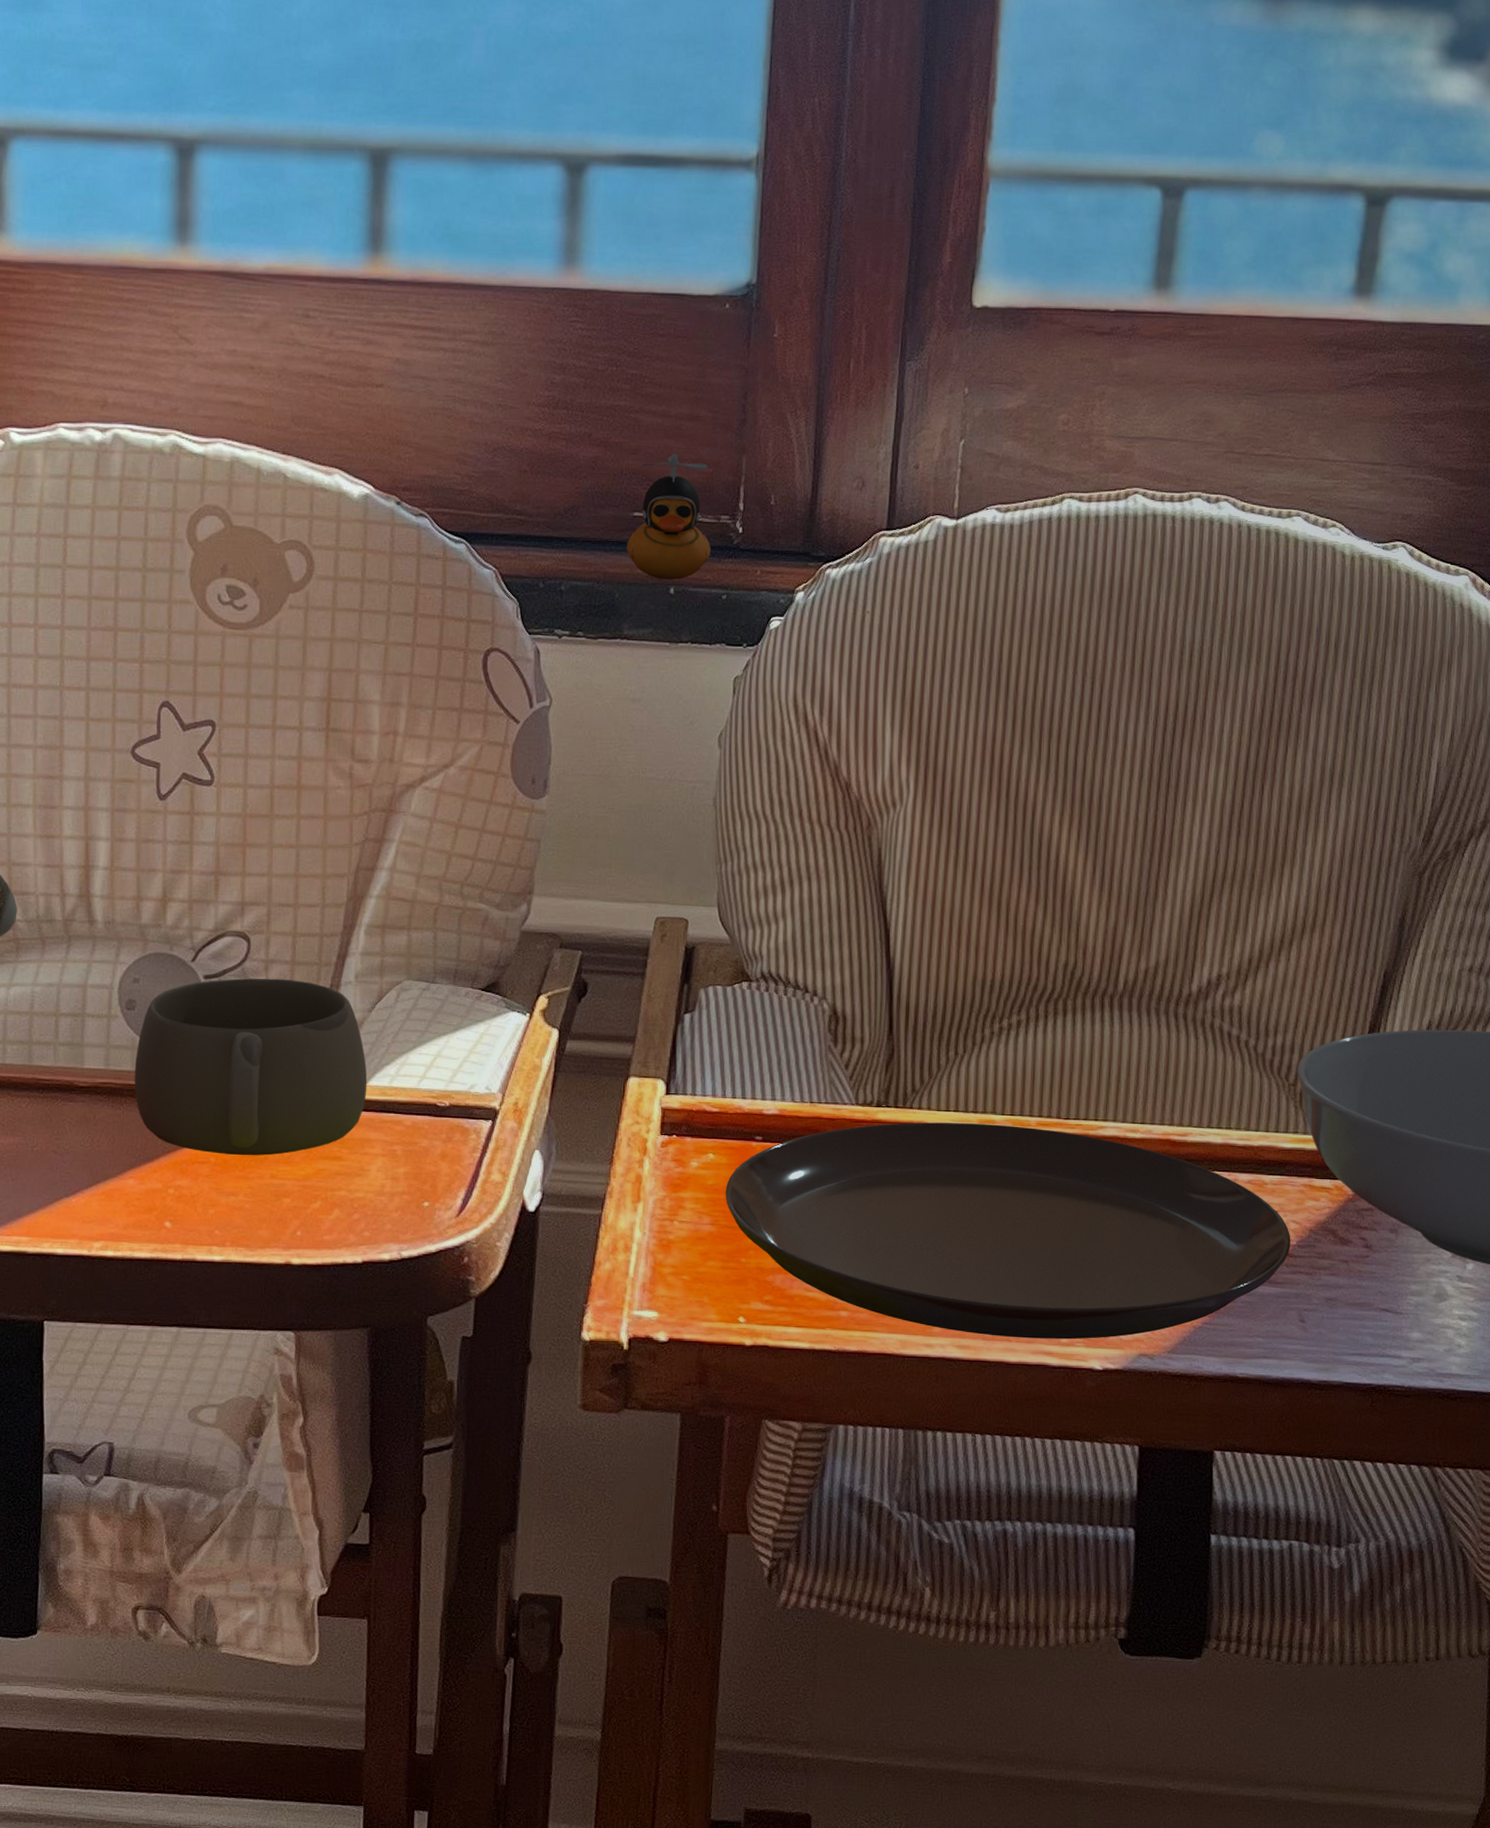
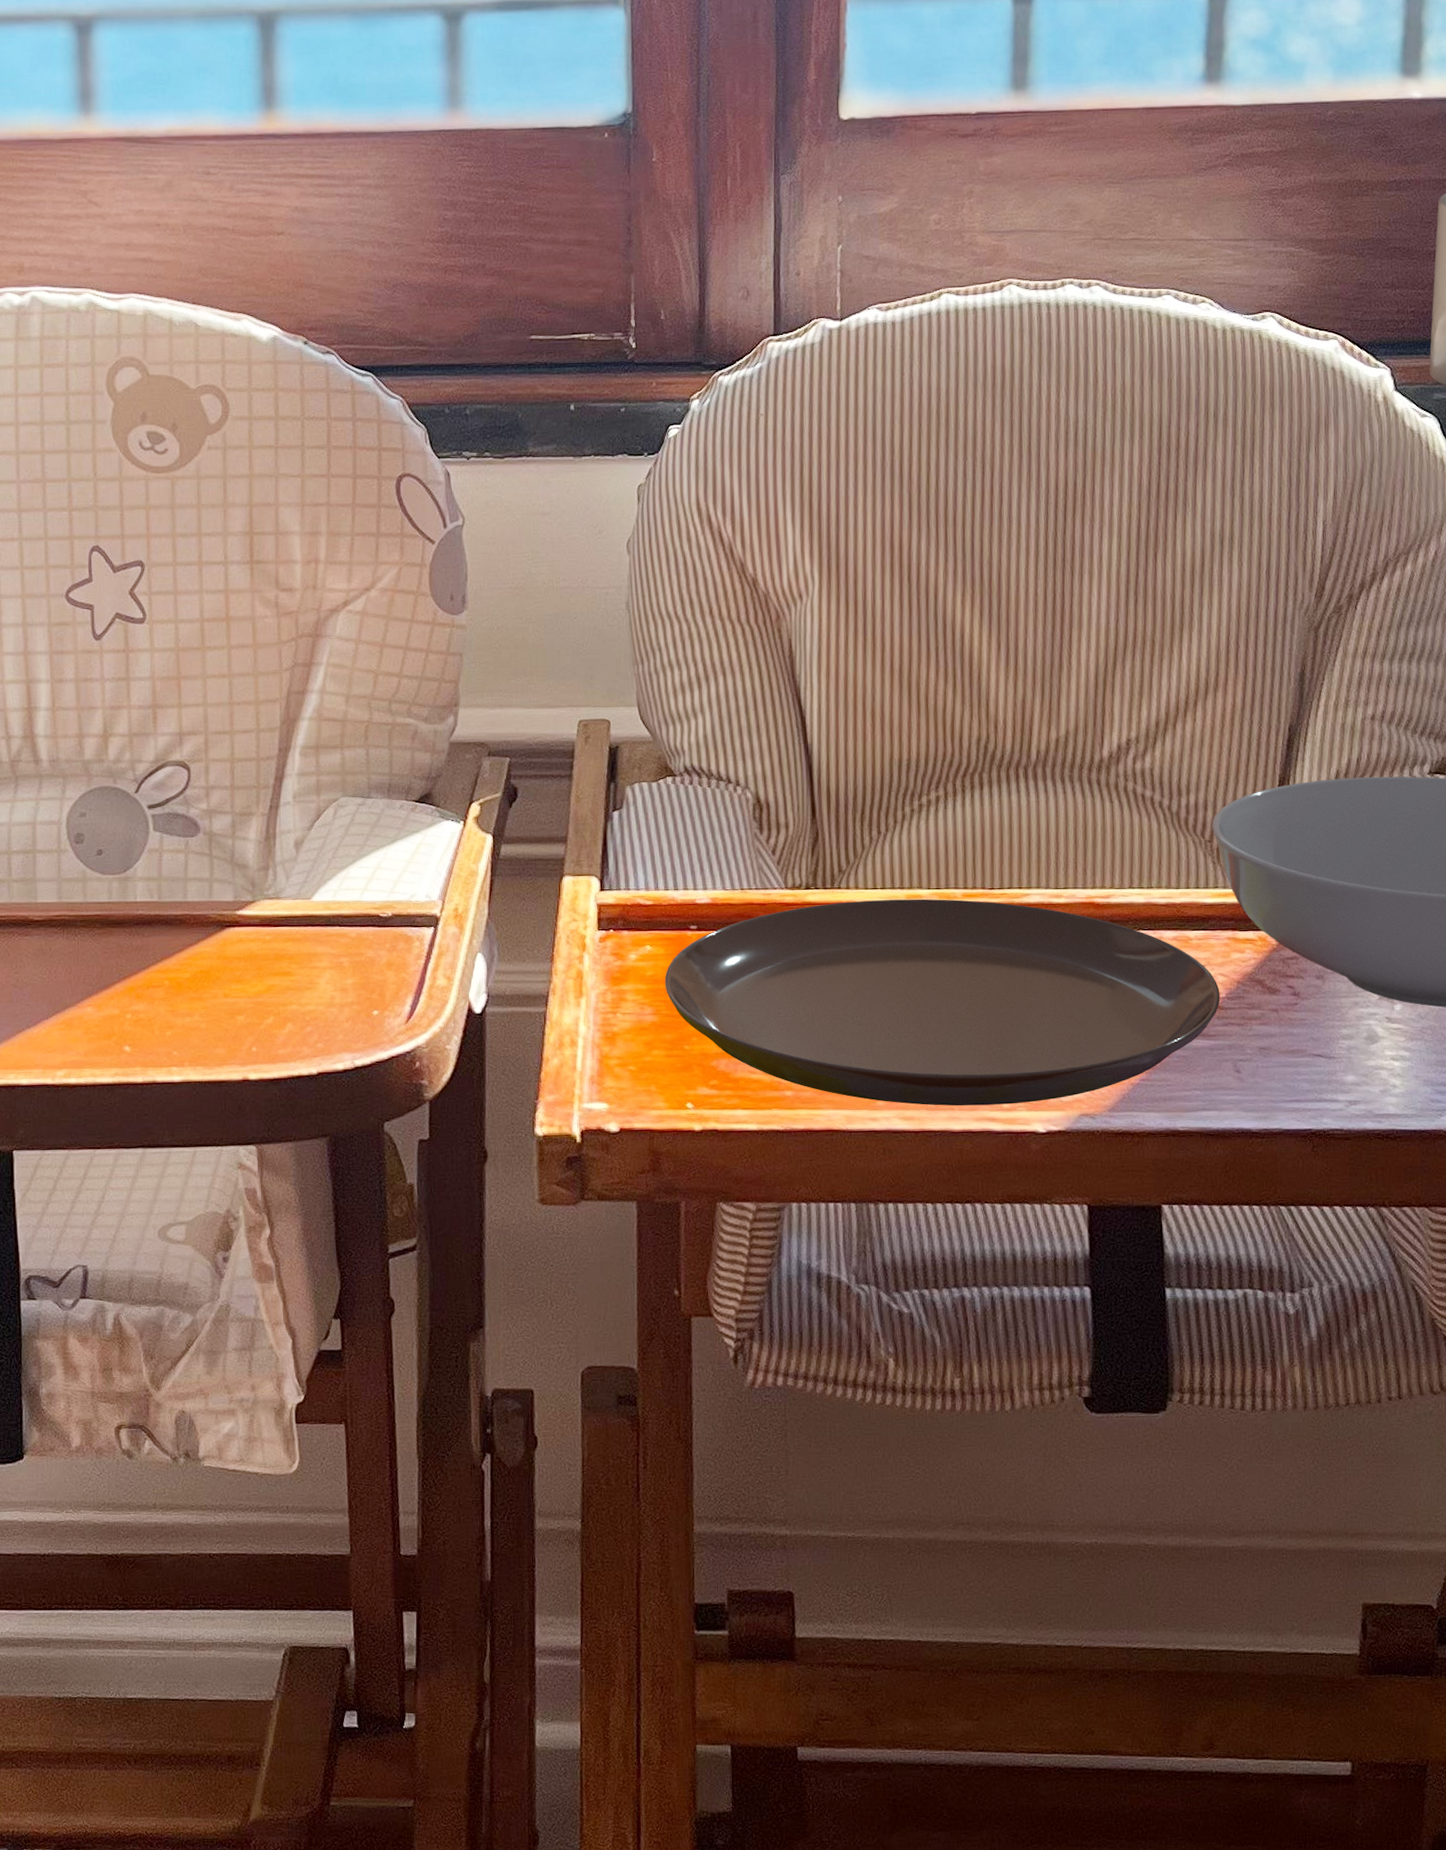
cup: present [134,978,368,1156] -> none [86,803,312,978]
toy duck: present [627,453,711,580] -> none [526,277,607,397]

